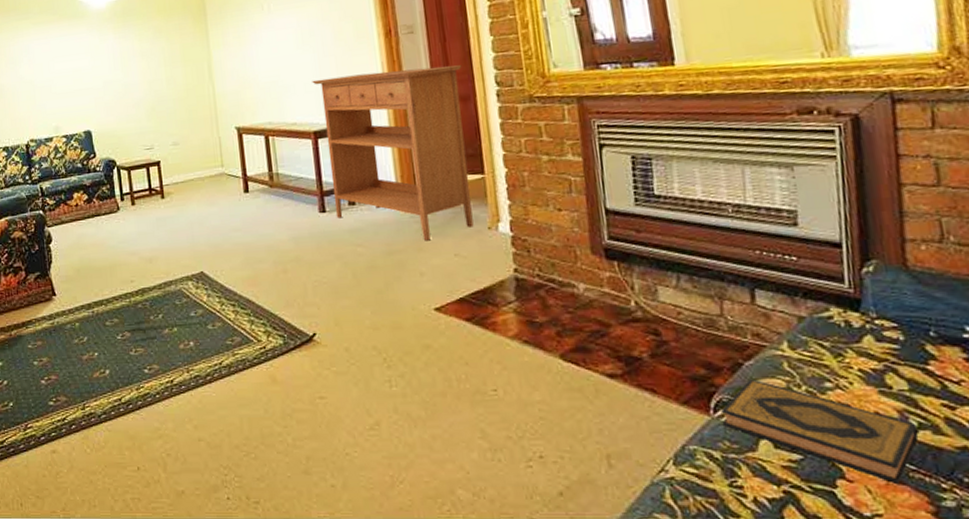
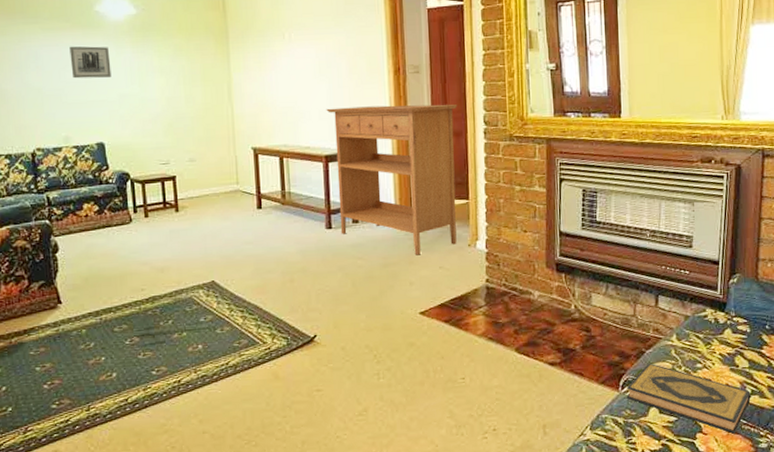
wall art: none [57,35,96,69] -> present [69,46,112,79]

